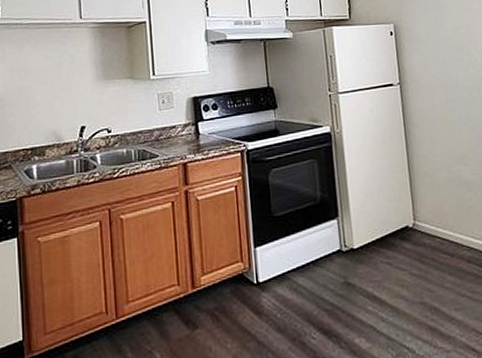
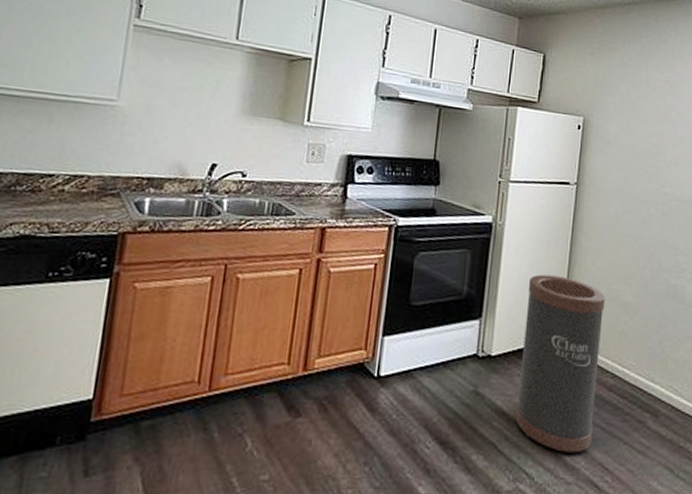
trash can: none [374,167,462,324] -> present [515,274,606,453]

